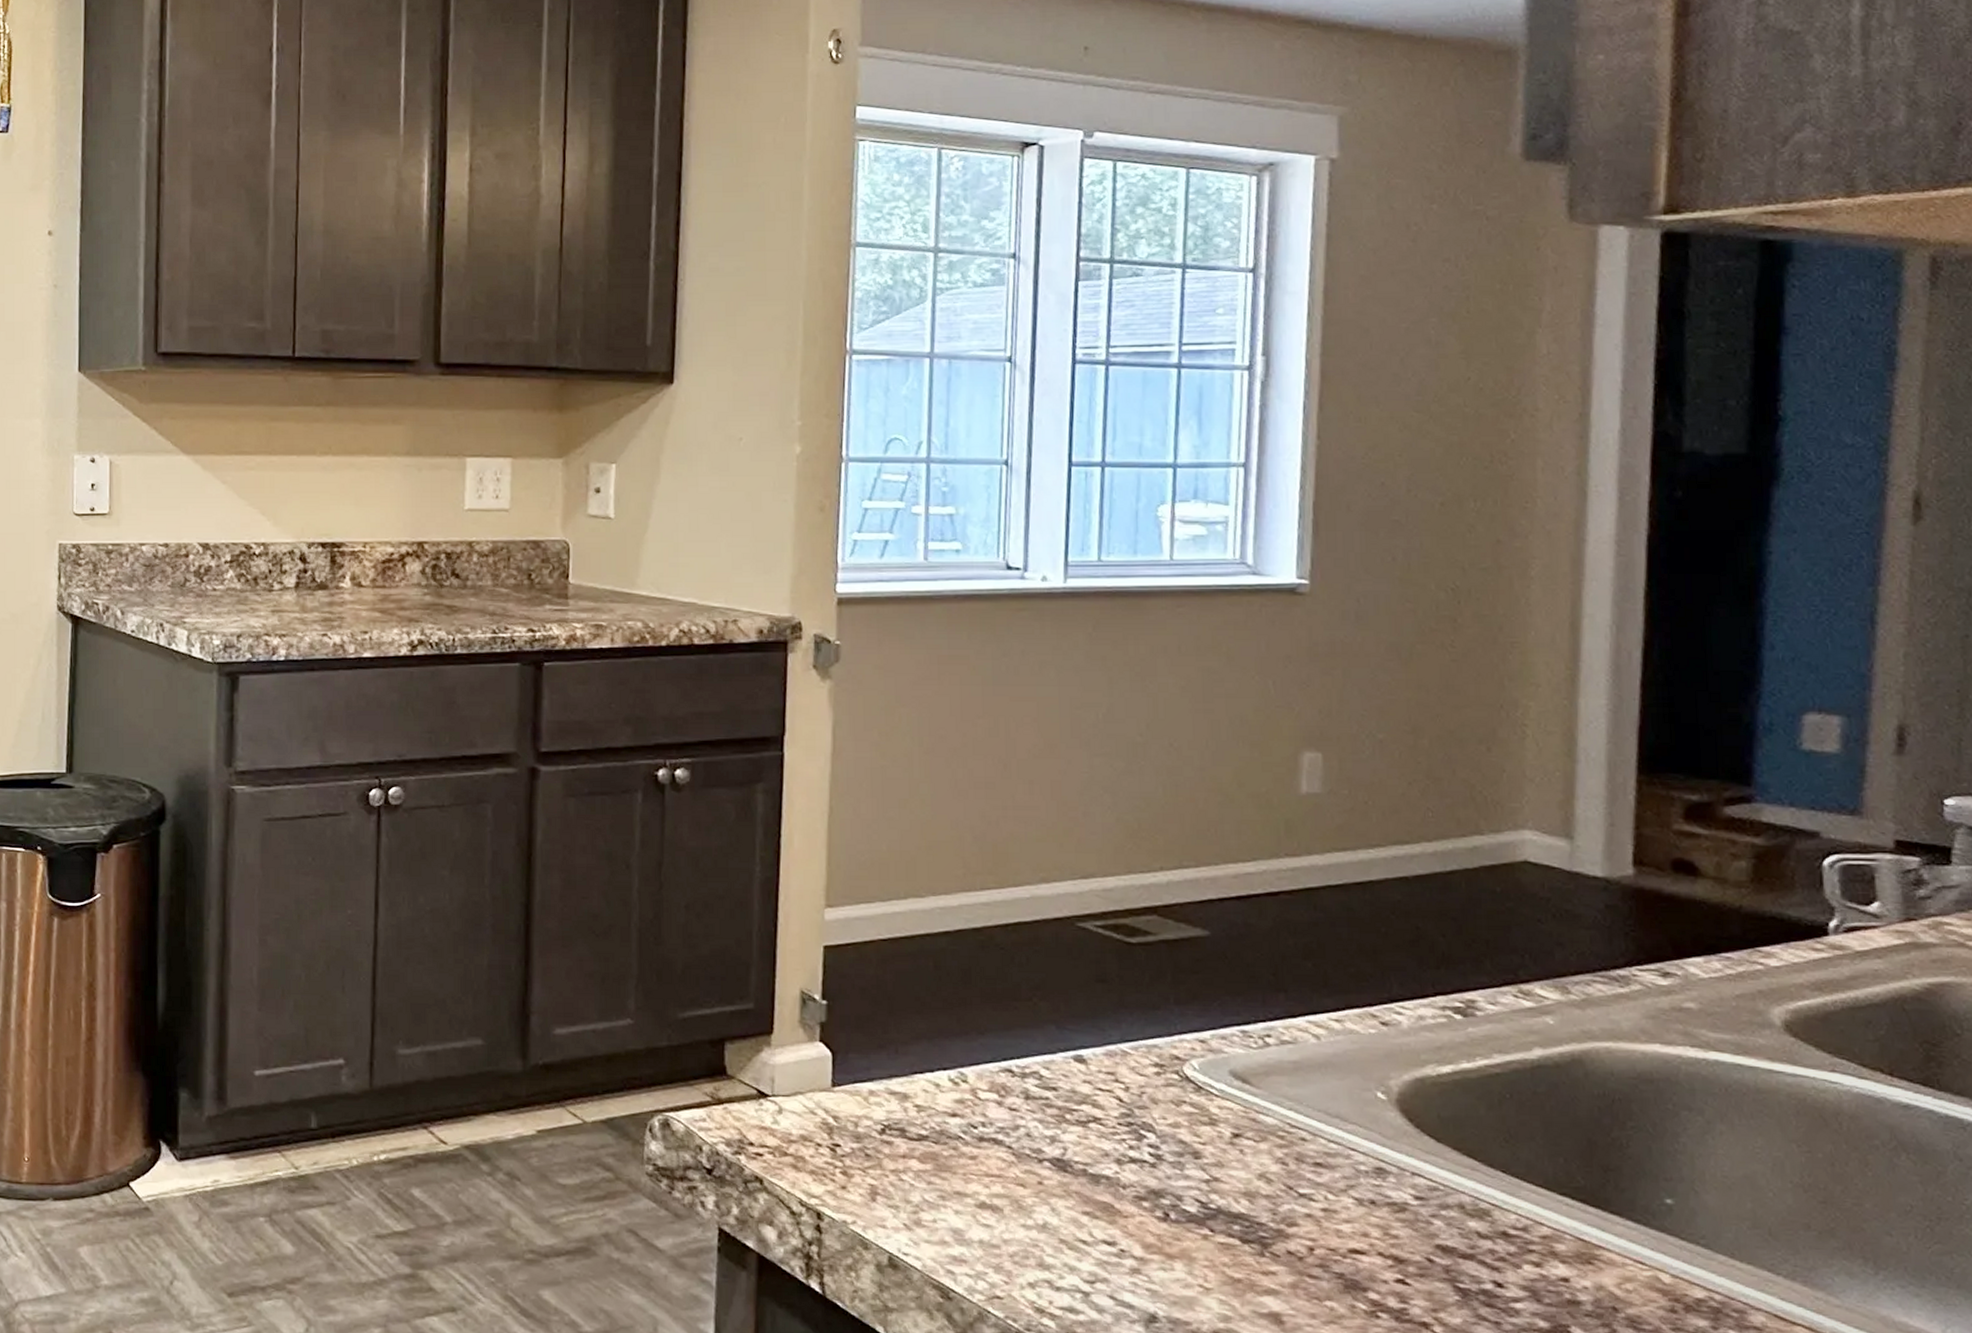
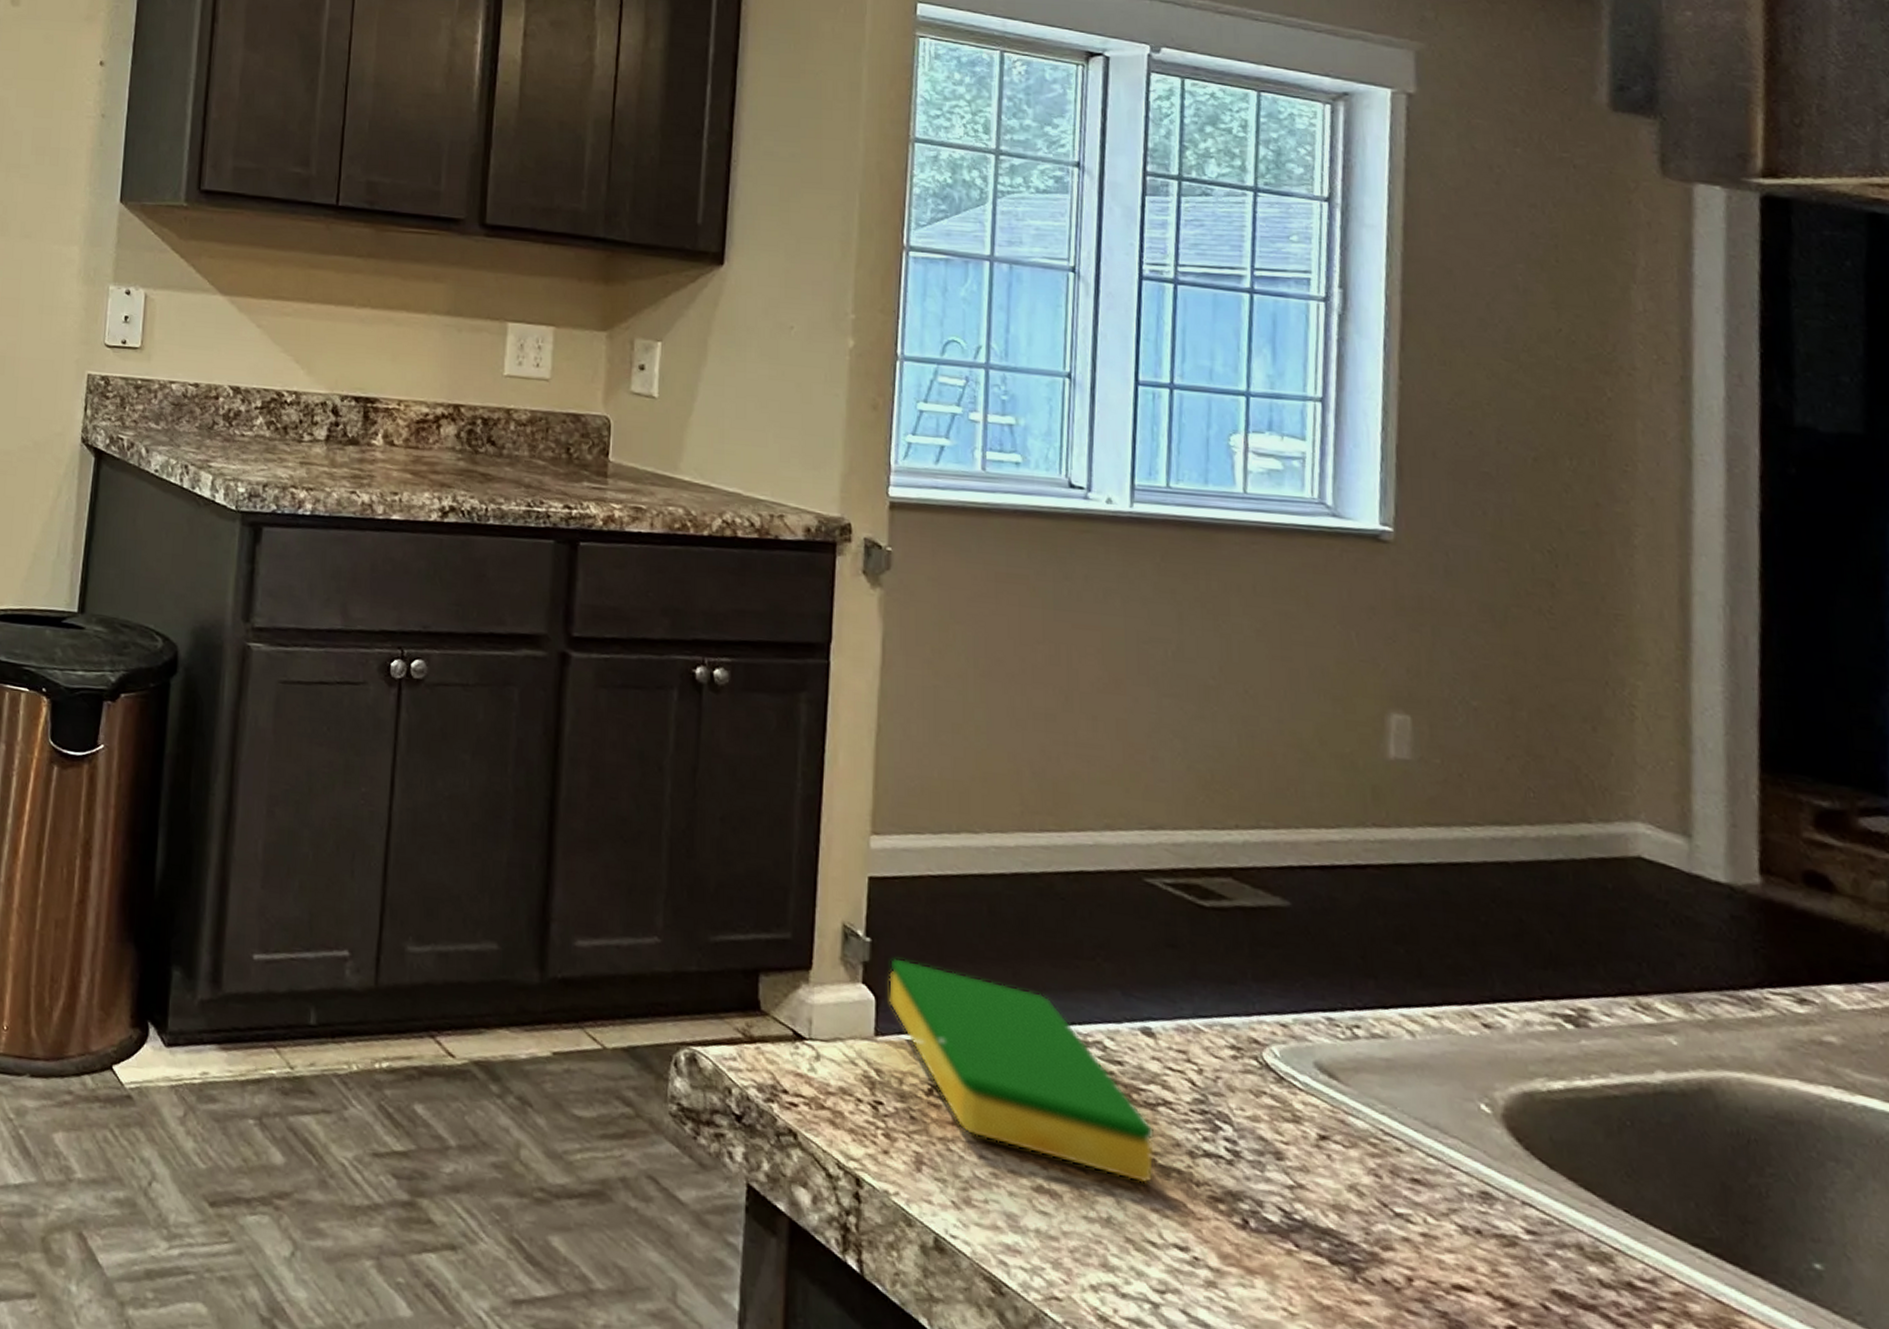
dish sponge: none [843,1015,1086,1191] -> present [888,957,1155,1184]

